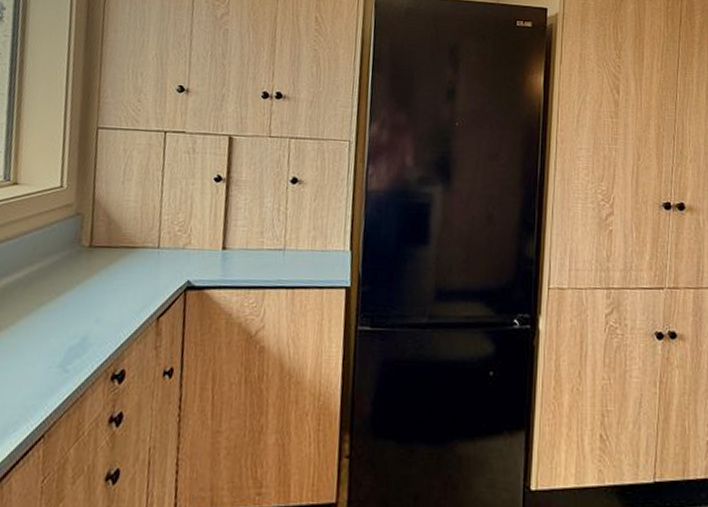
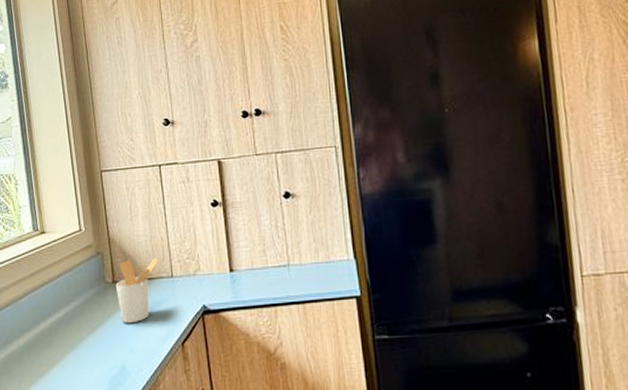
utensil holder: none [91,225,147,293] -> present [115,257,159,324]

